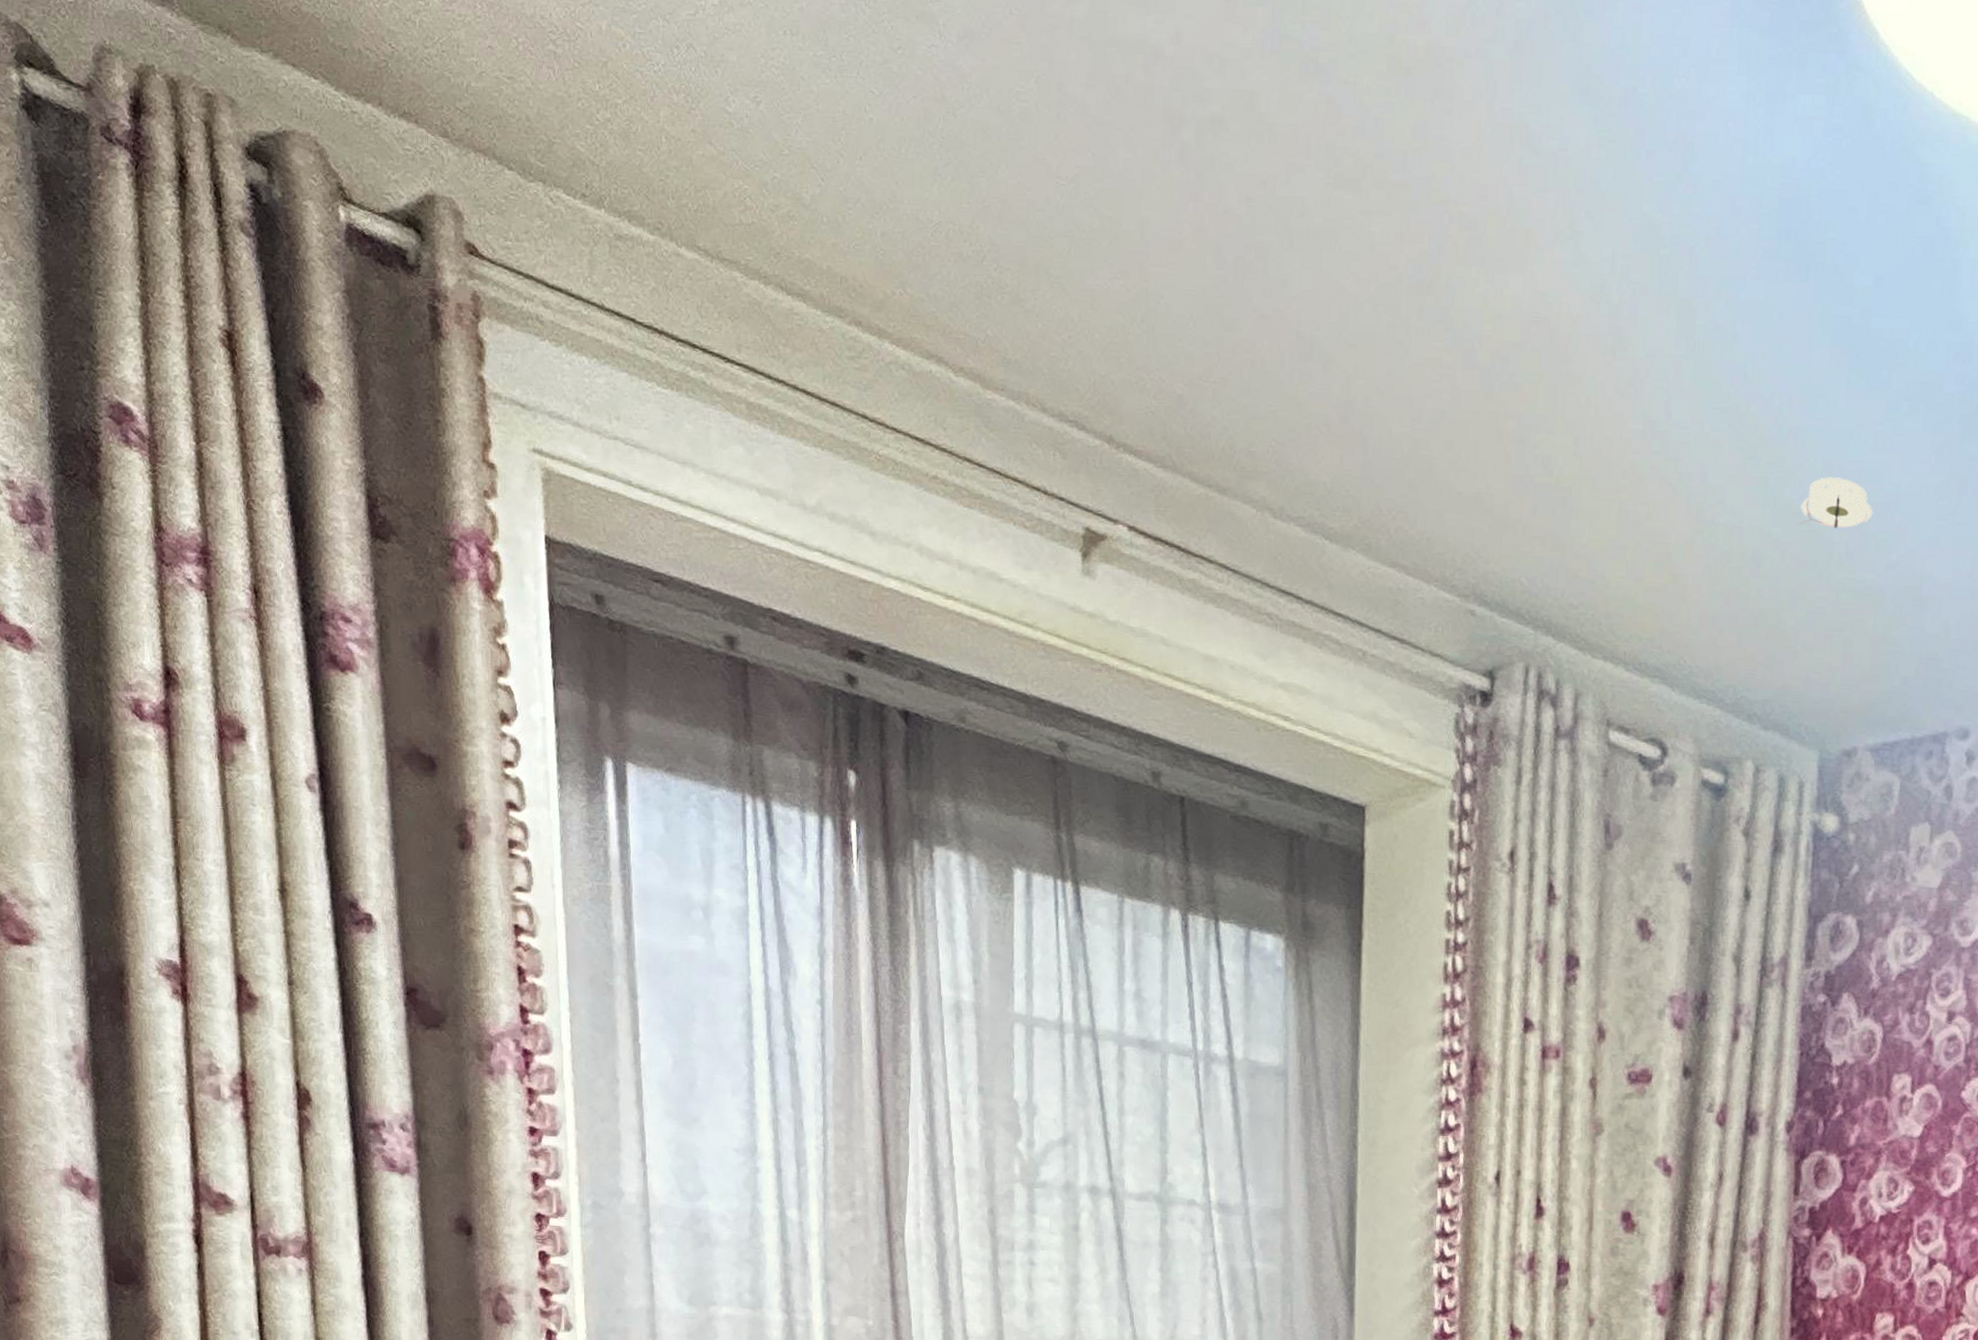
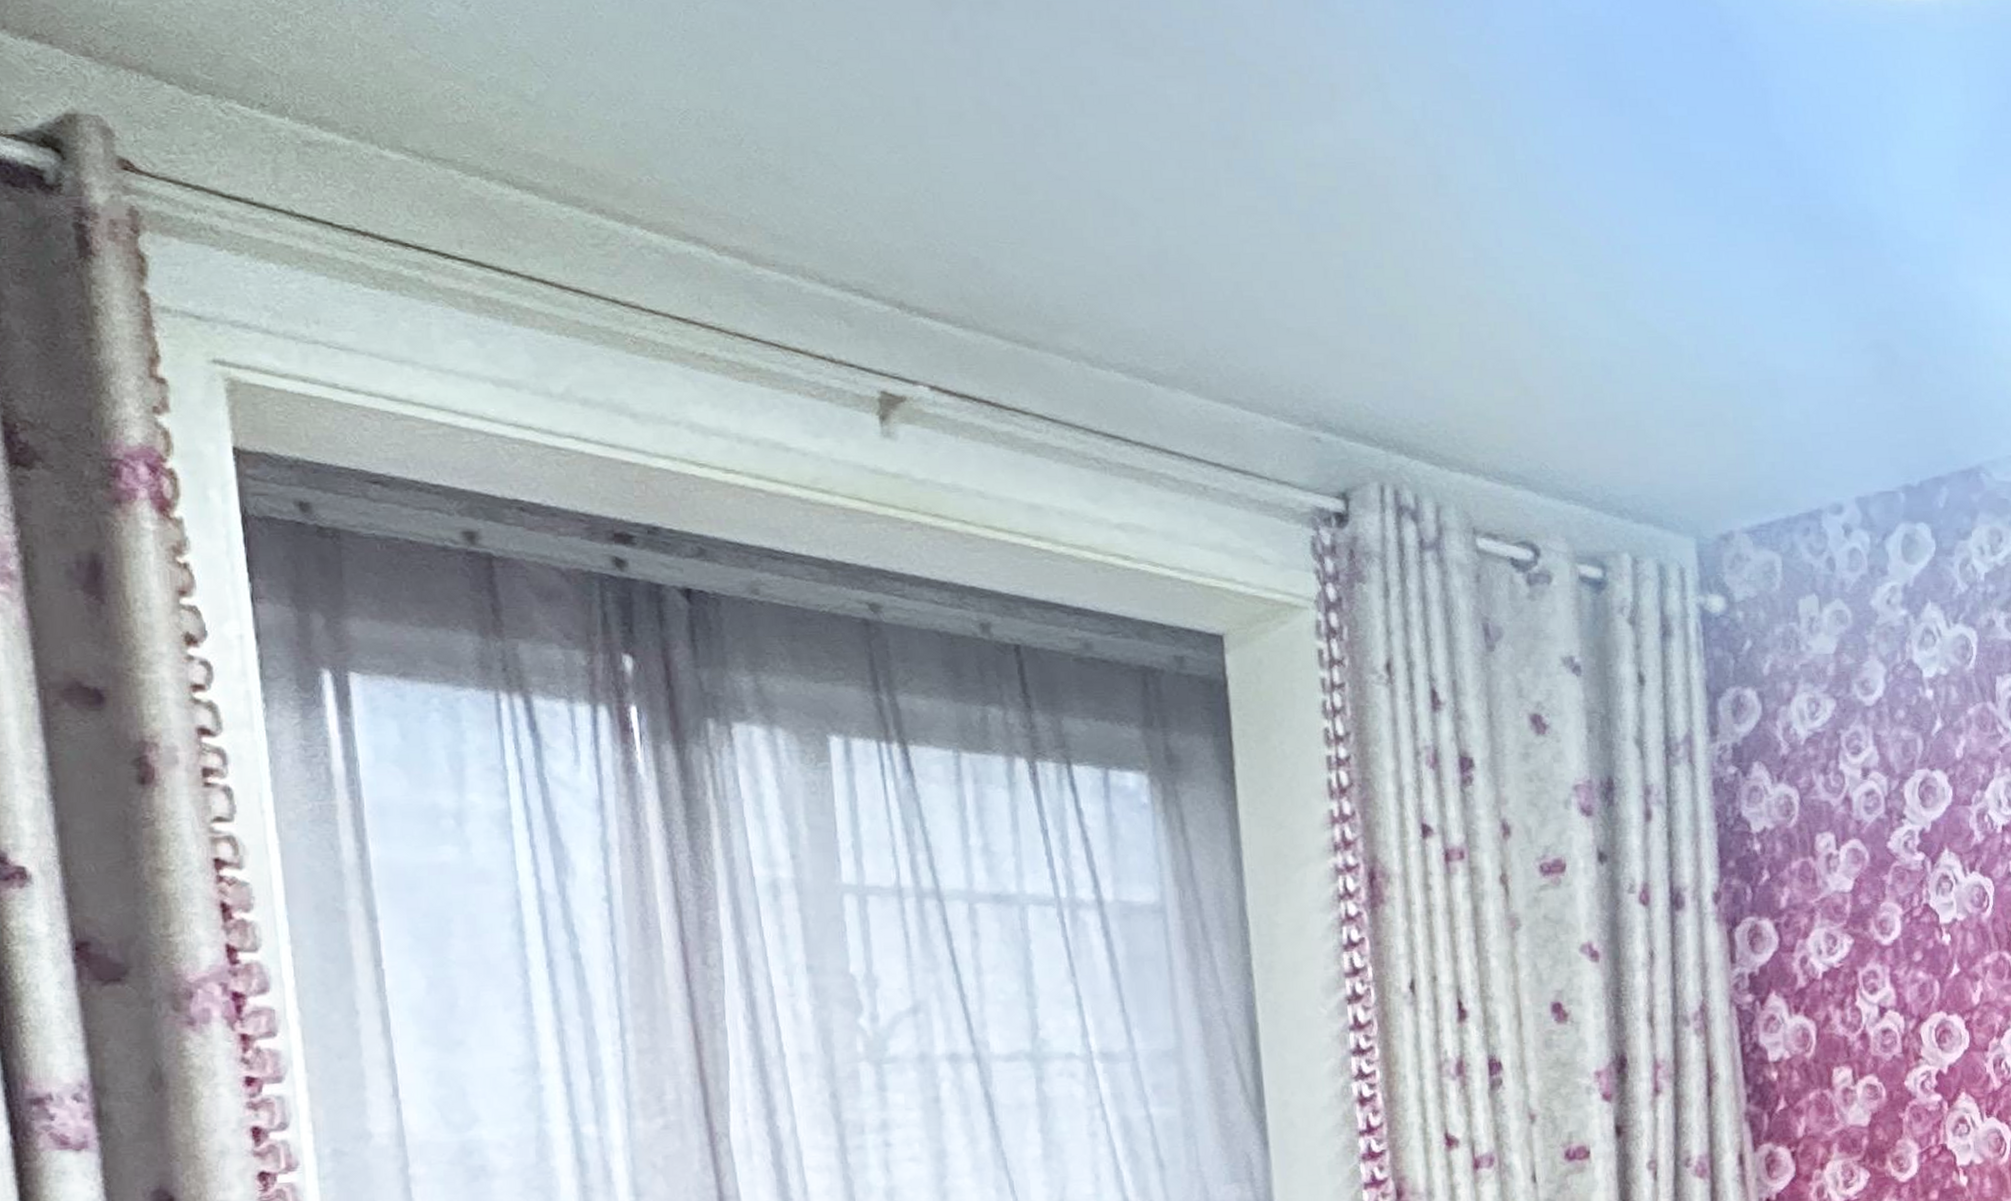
smoke detector: present [1797,477,1873,529] -> none [1644,287,1718,333]

